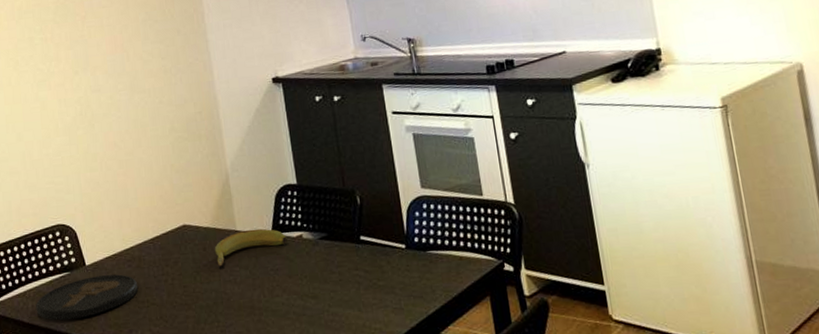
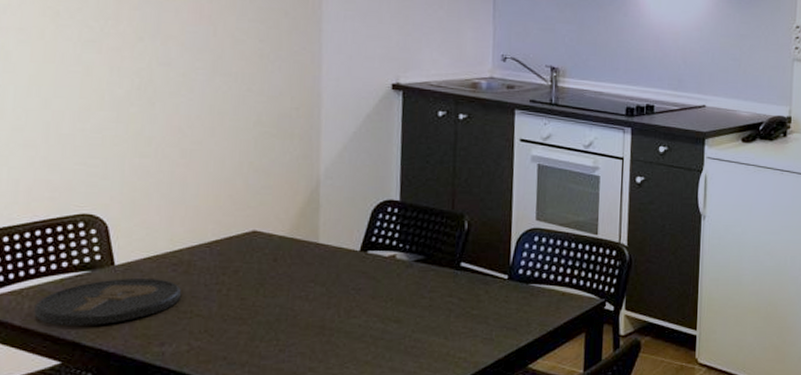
banana: present [214,228,287,267] -> none [287,243,378,281]

